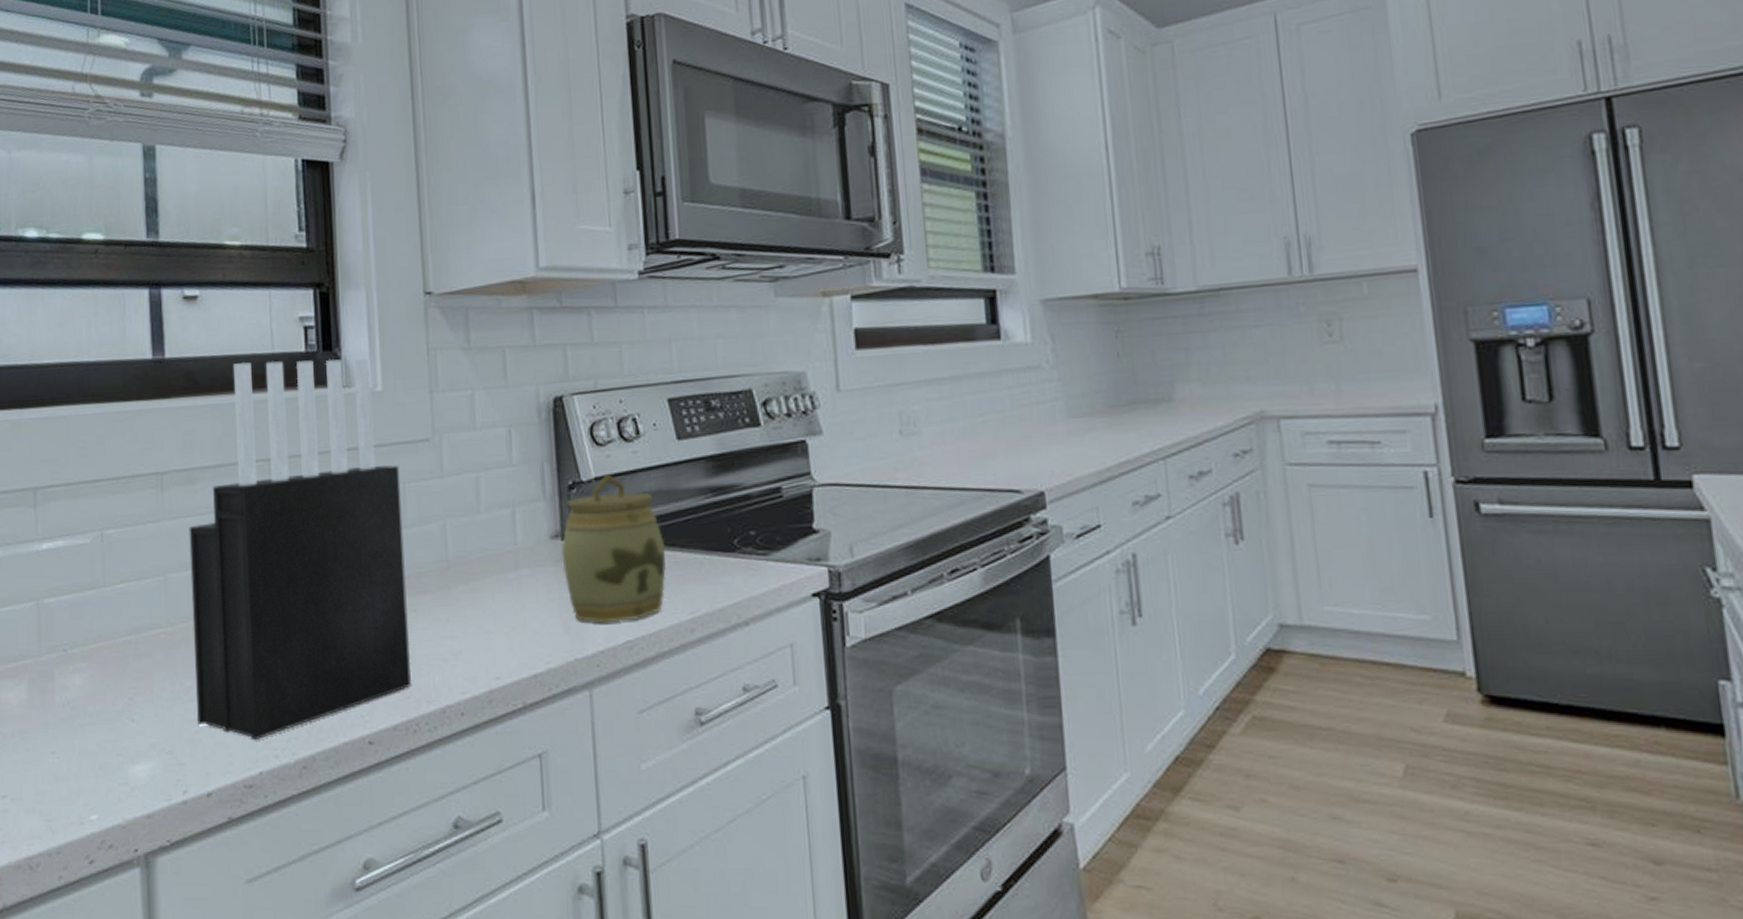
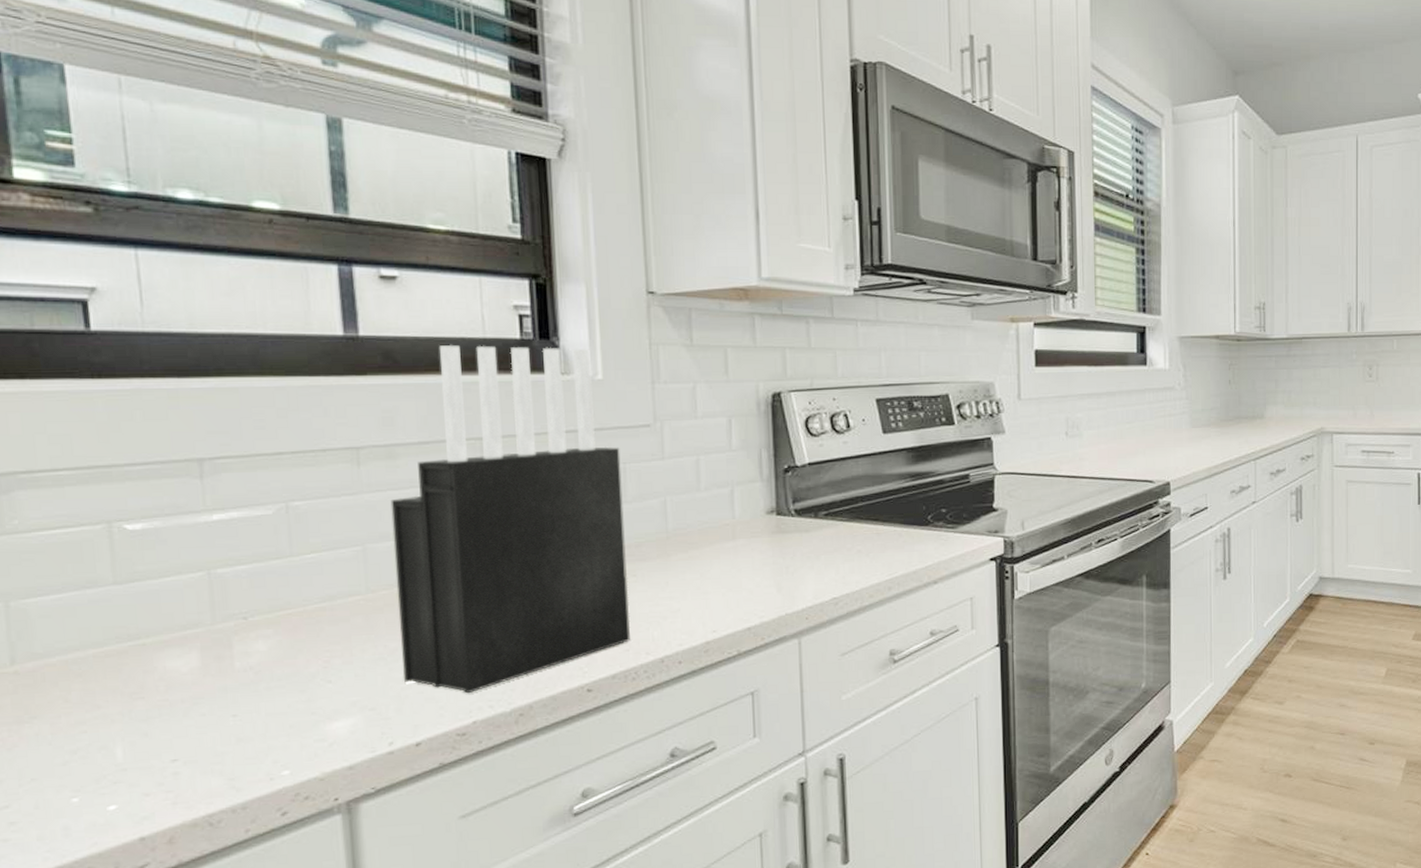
jar: present [561,473,666,624] -> none [776,459,870,584]

